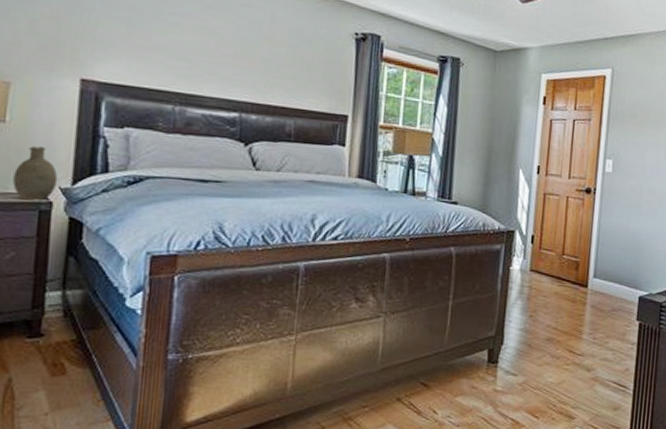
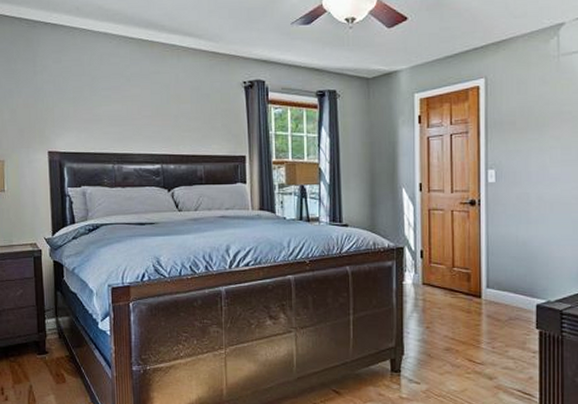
decorative vase: present [13,146,58,201] -> none [15,208,43,250]

